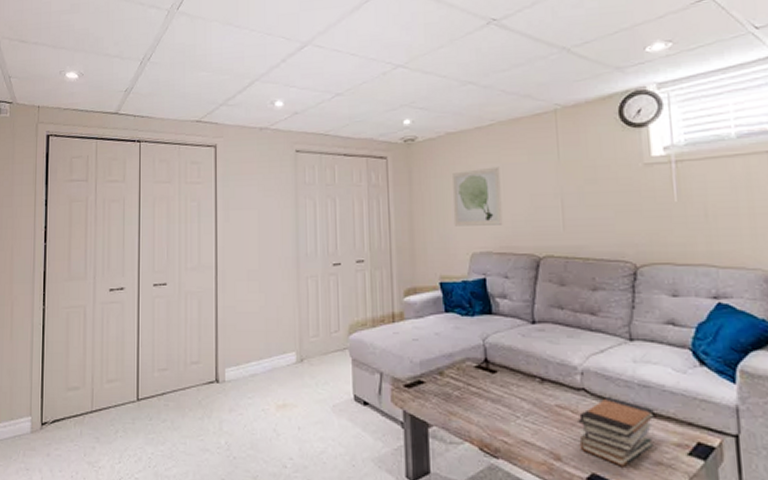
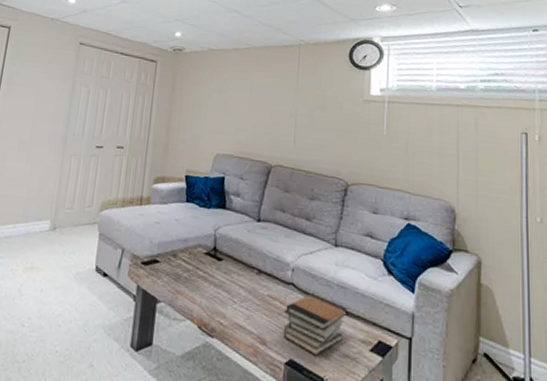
wall art: present [452,166,503,226] -> none [204,83,249,134]

